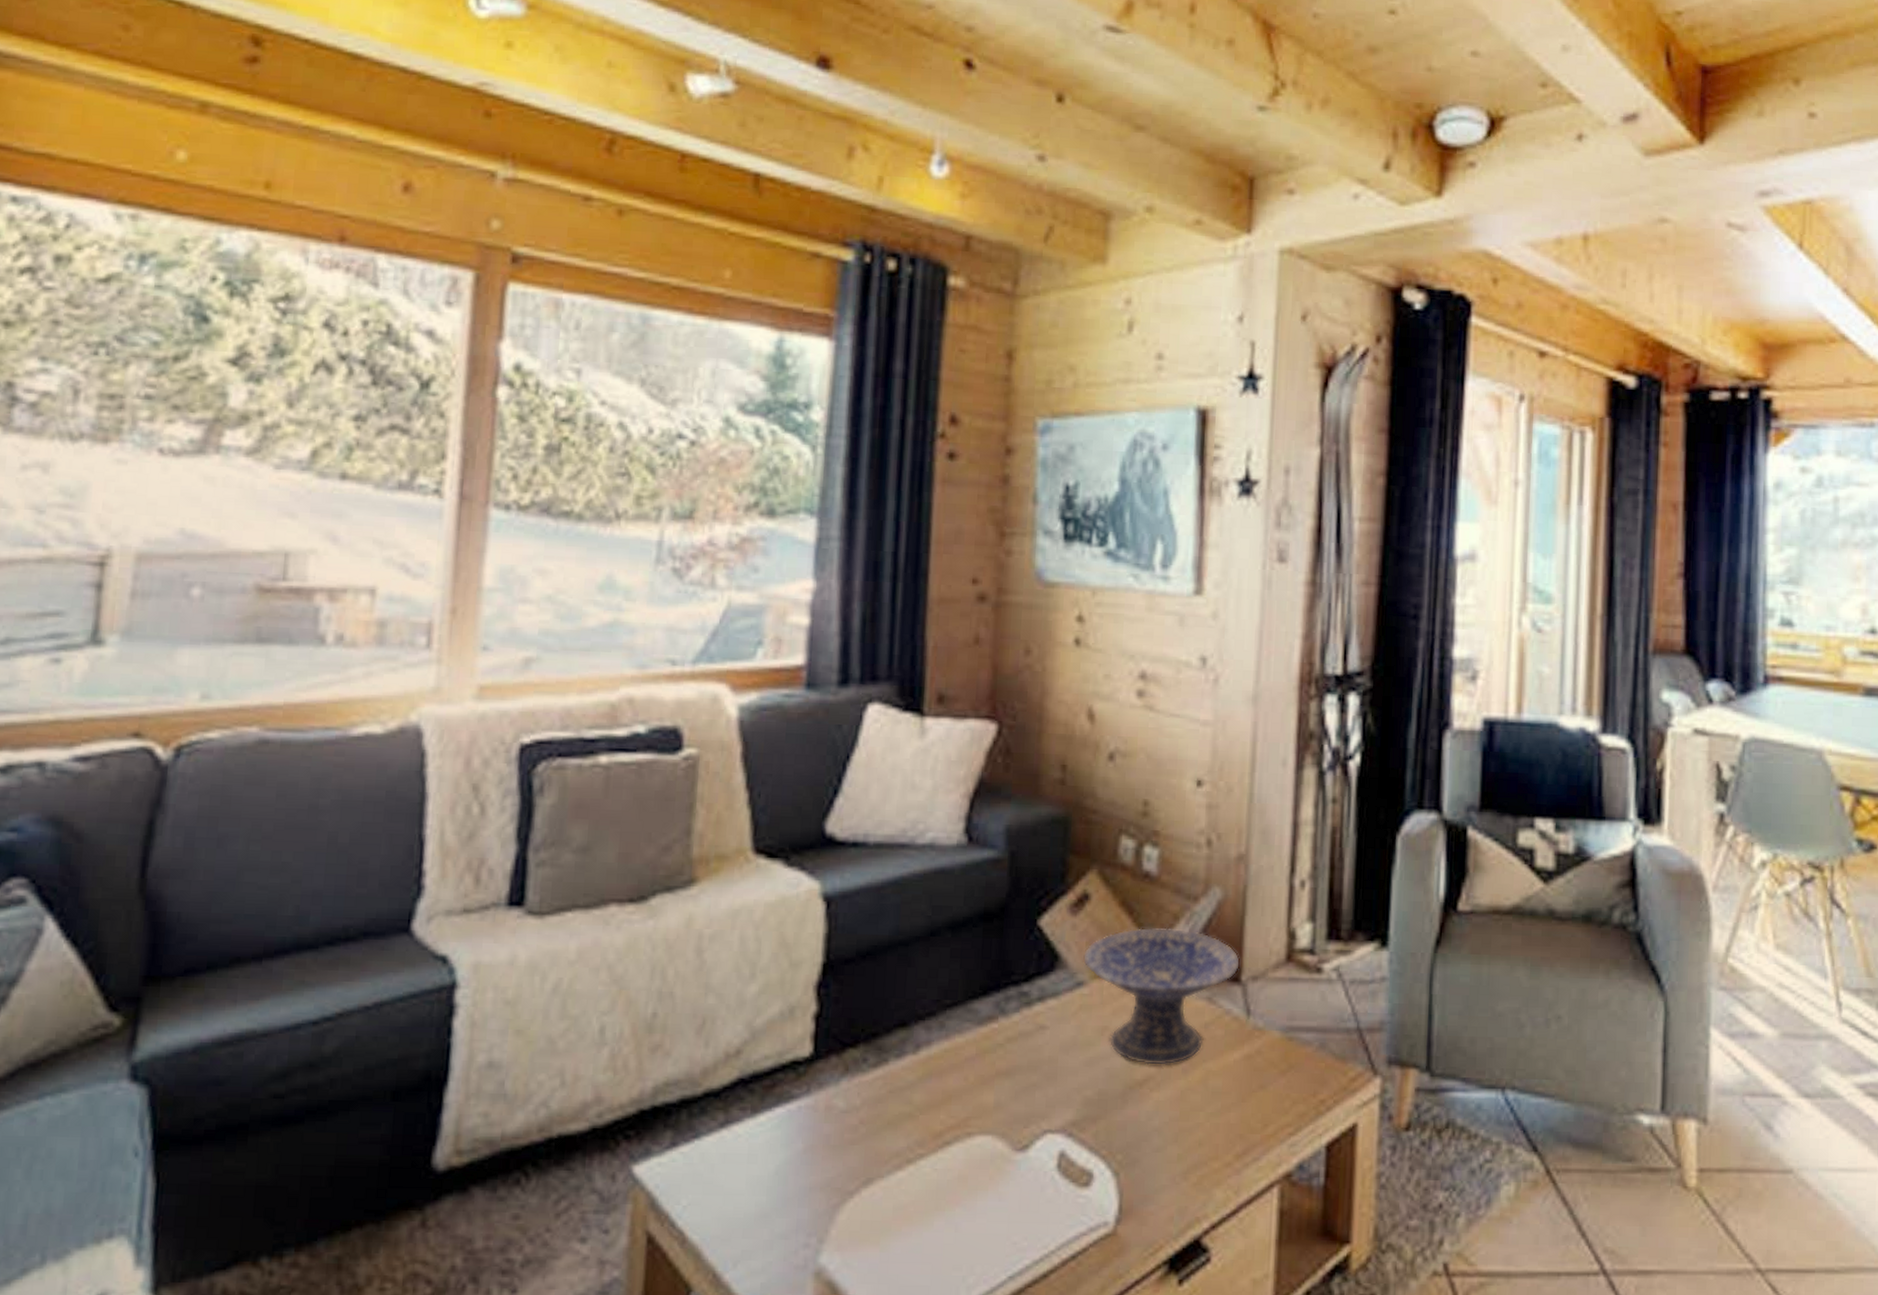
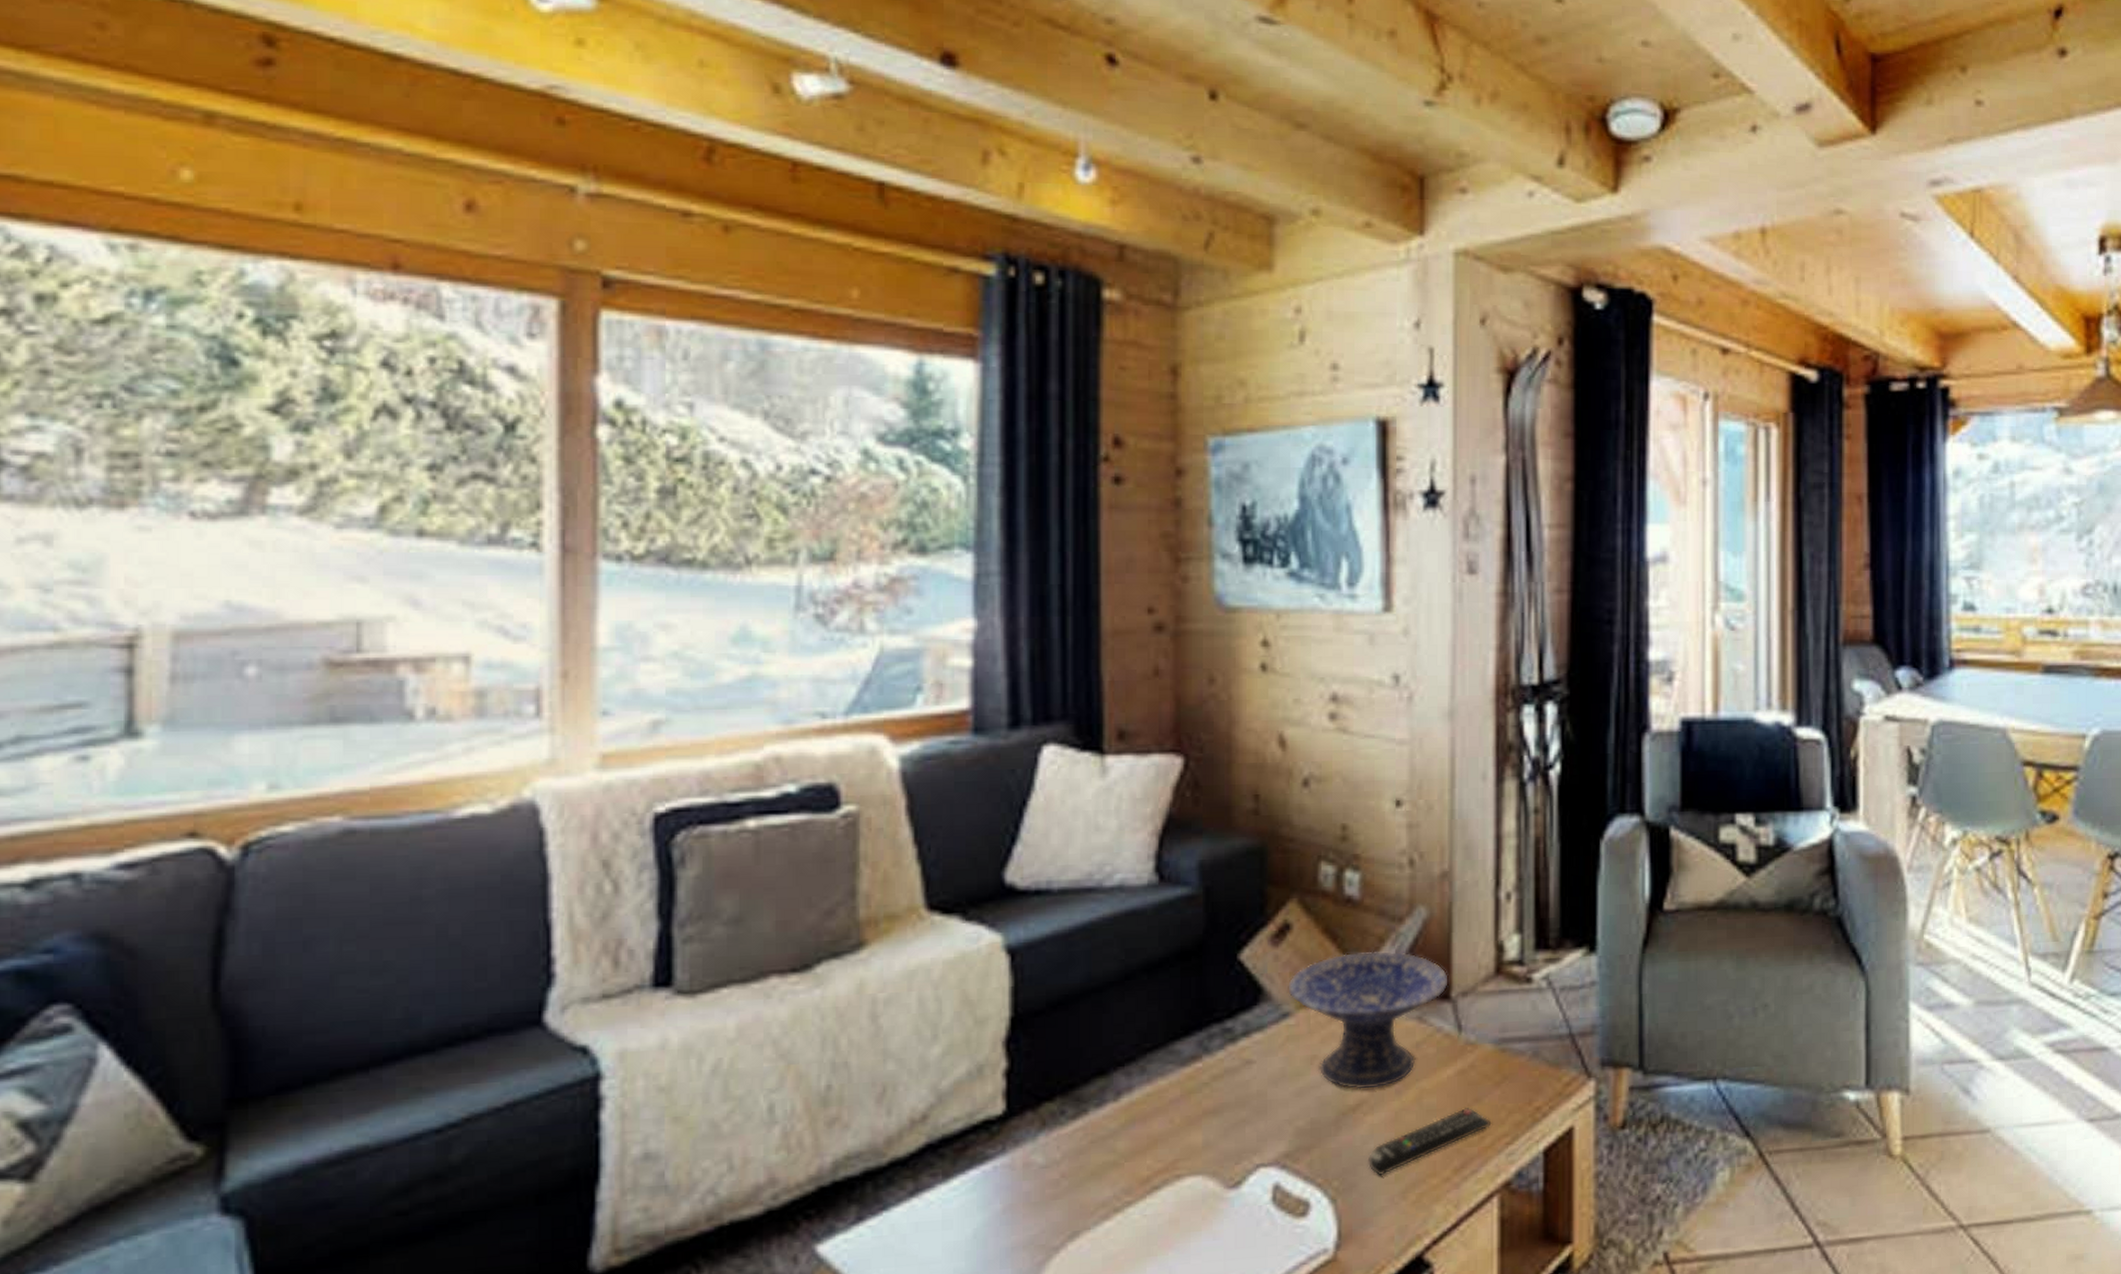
remote control: none [1152,1092,1276,1154] -> present [1368,1106,1492,1176]

